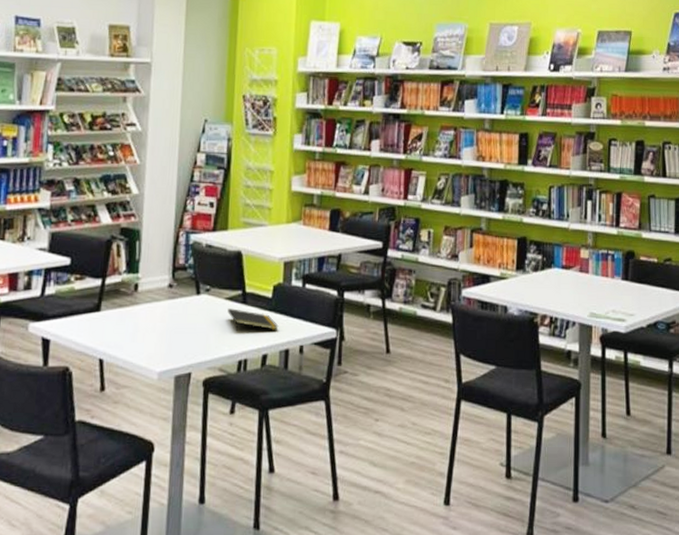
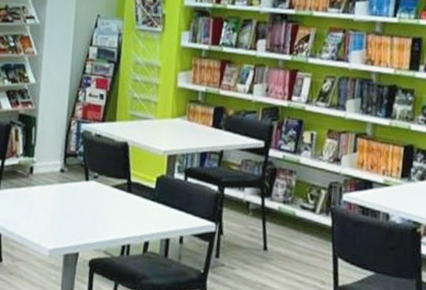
notepad: present [227,308,279,332] -> none [113,195,161,220]

